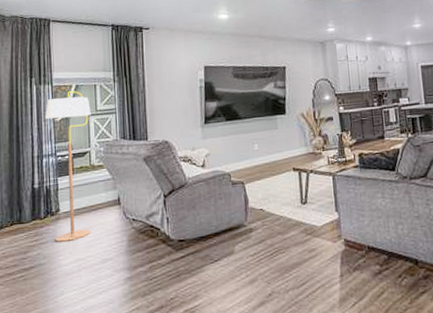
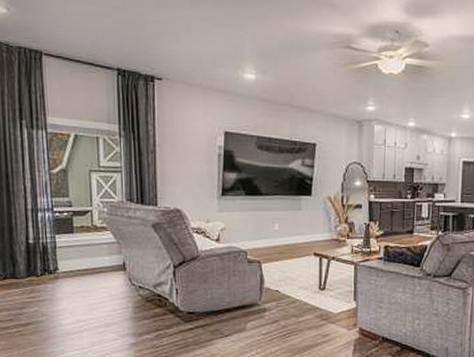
floor lamp: present [45,90,91,242] -> none [39,140,93,302]

